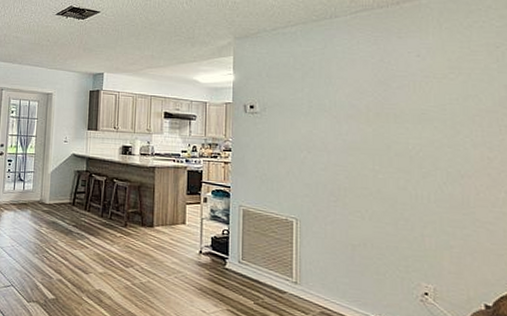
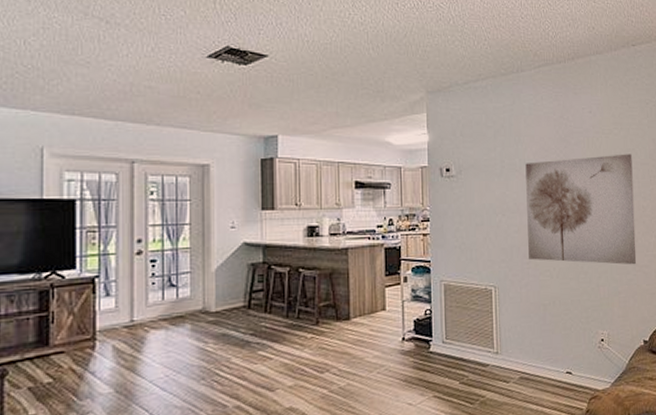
wall art: none [336,99,477,220] -> present [525,154,637,265]

